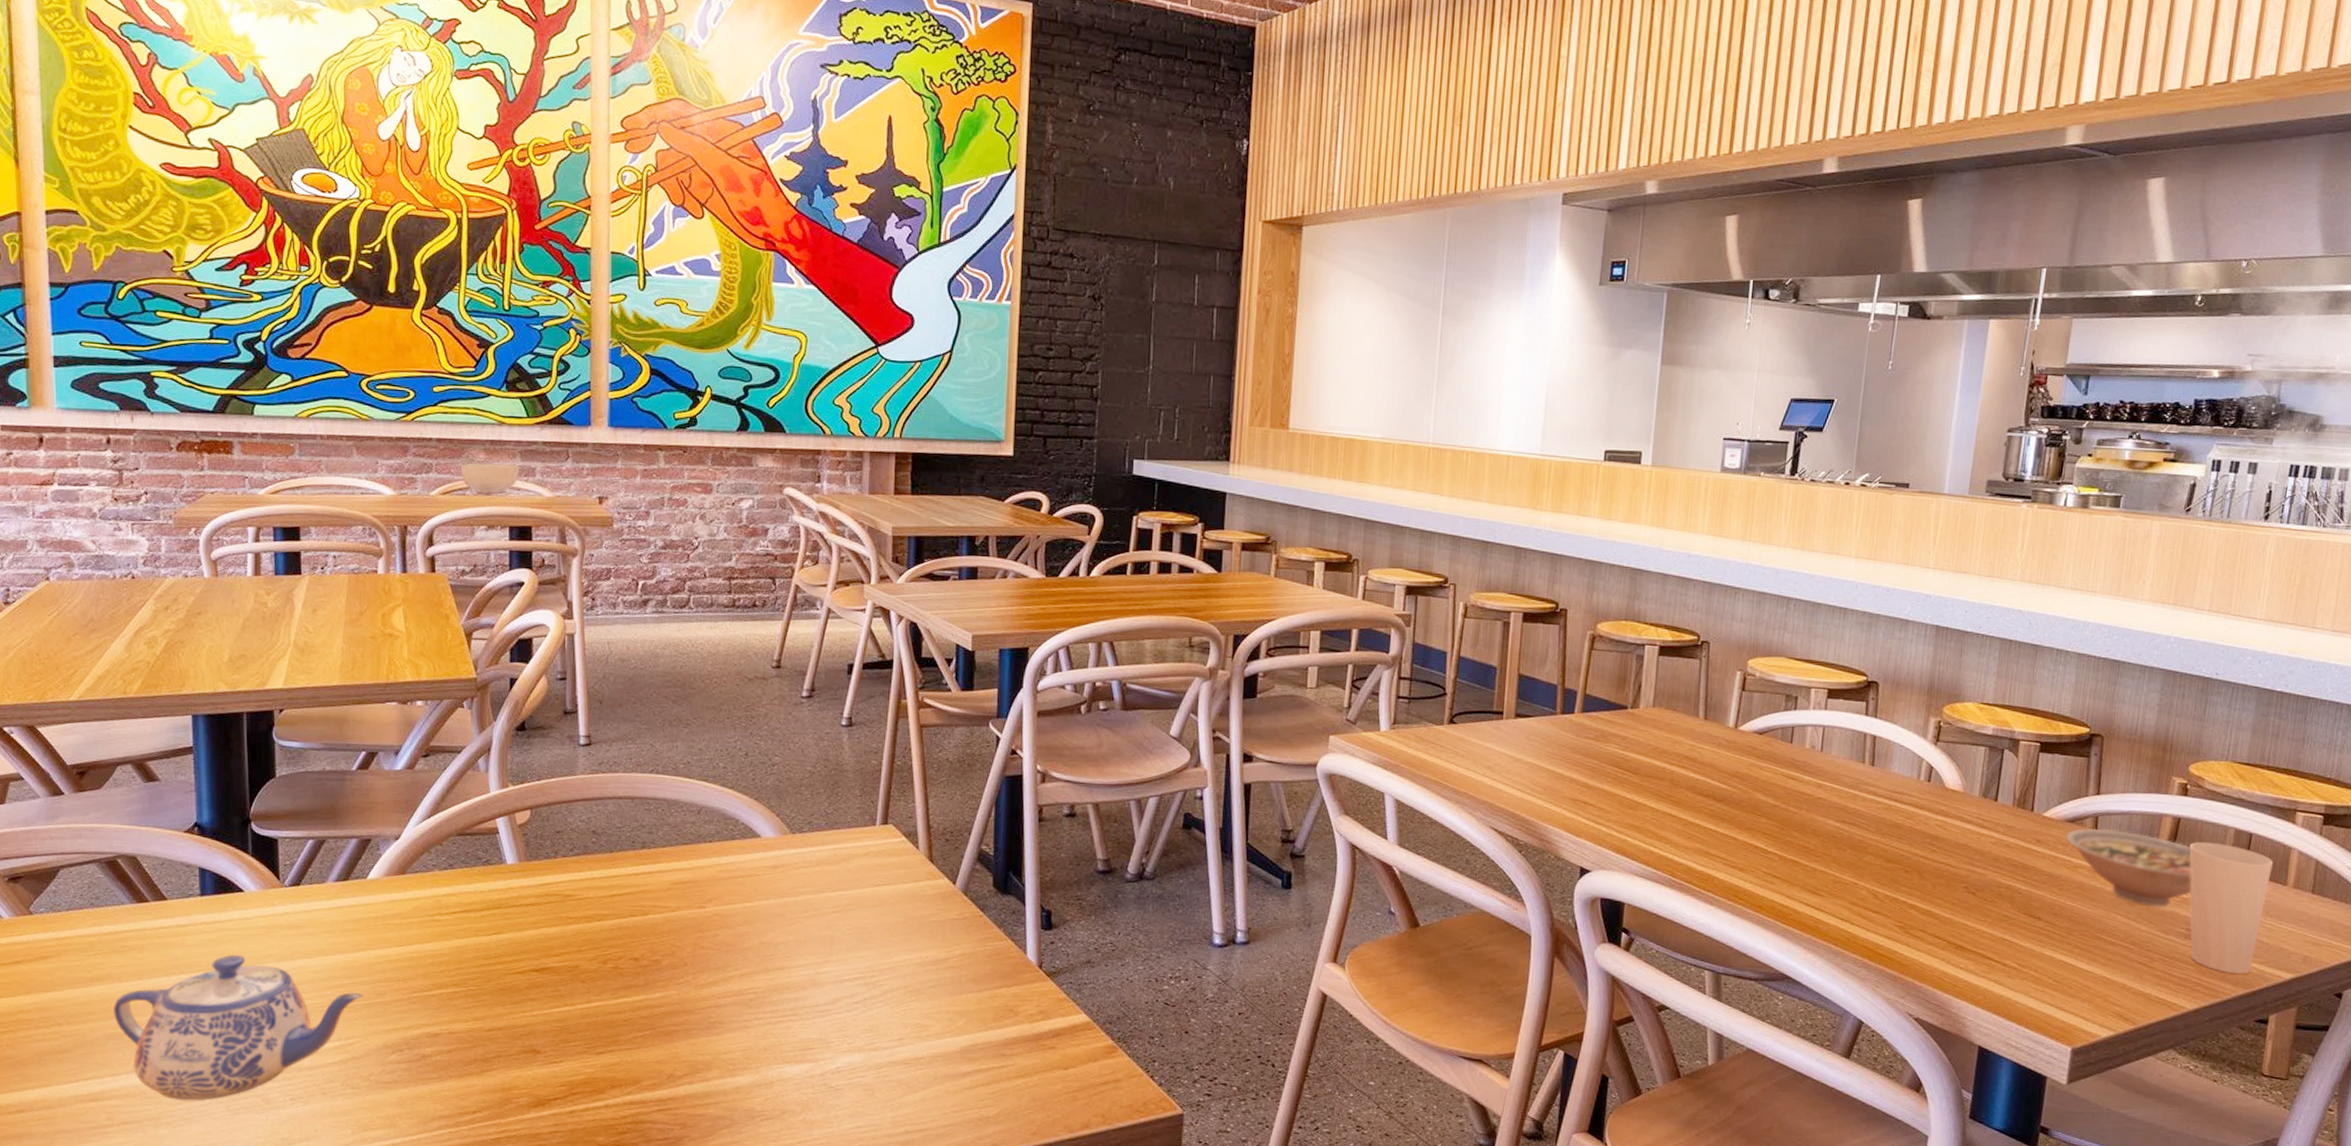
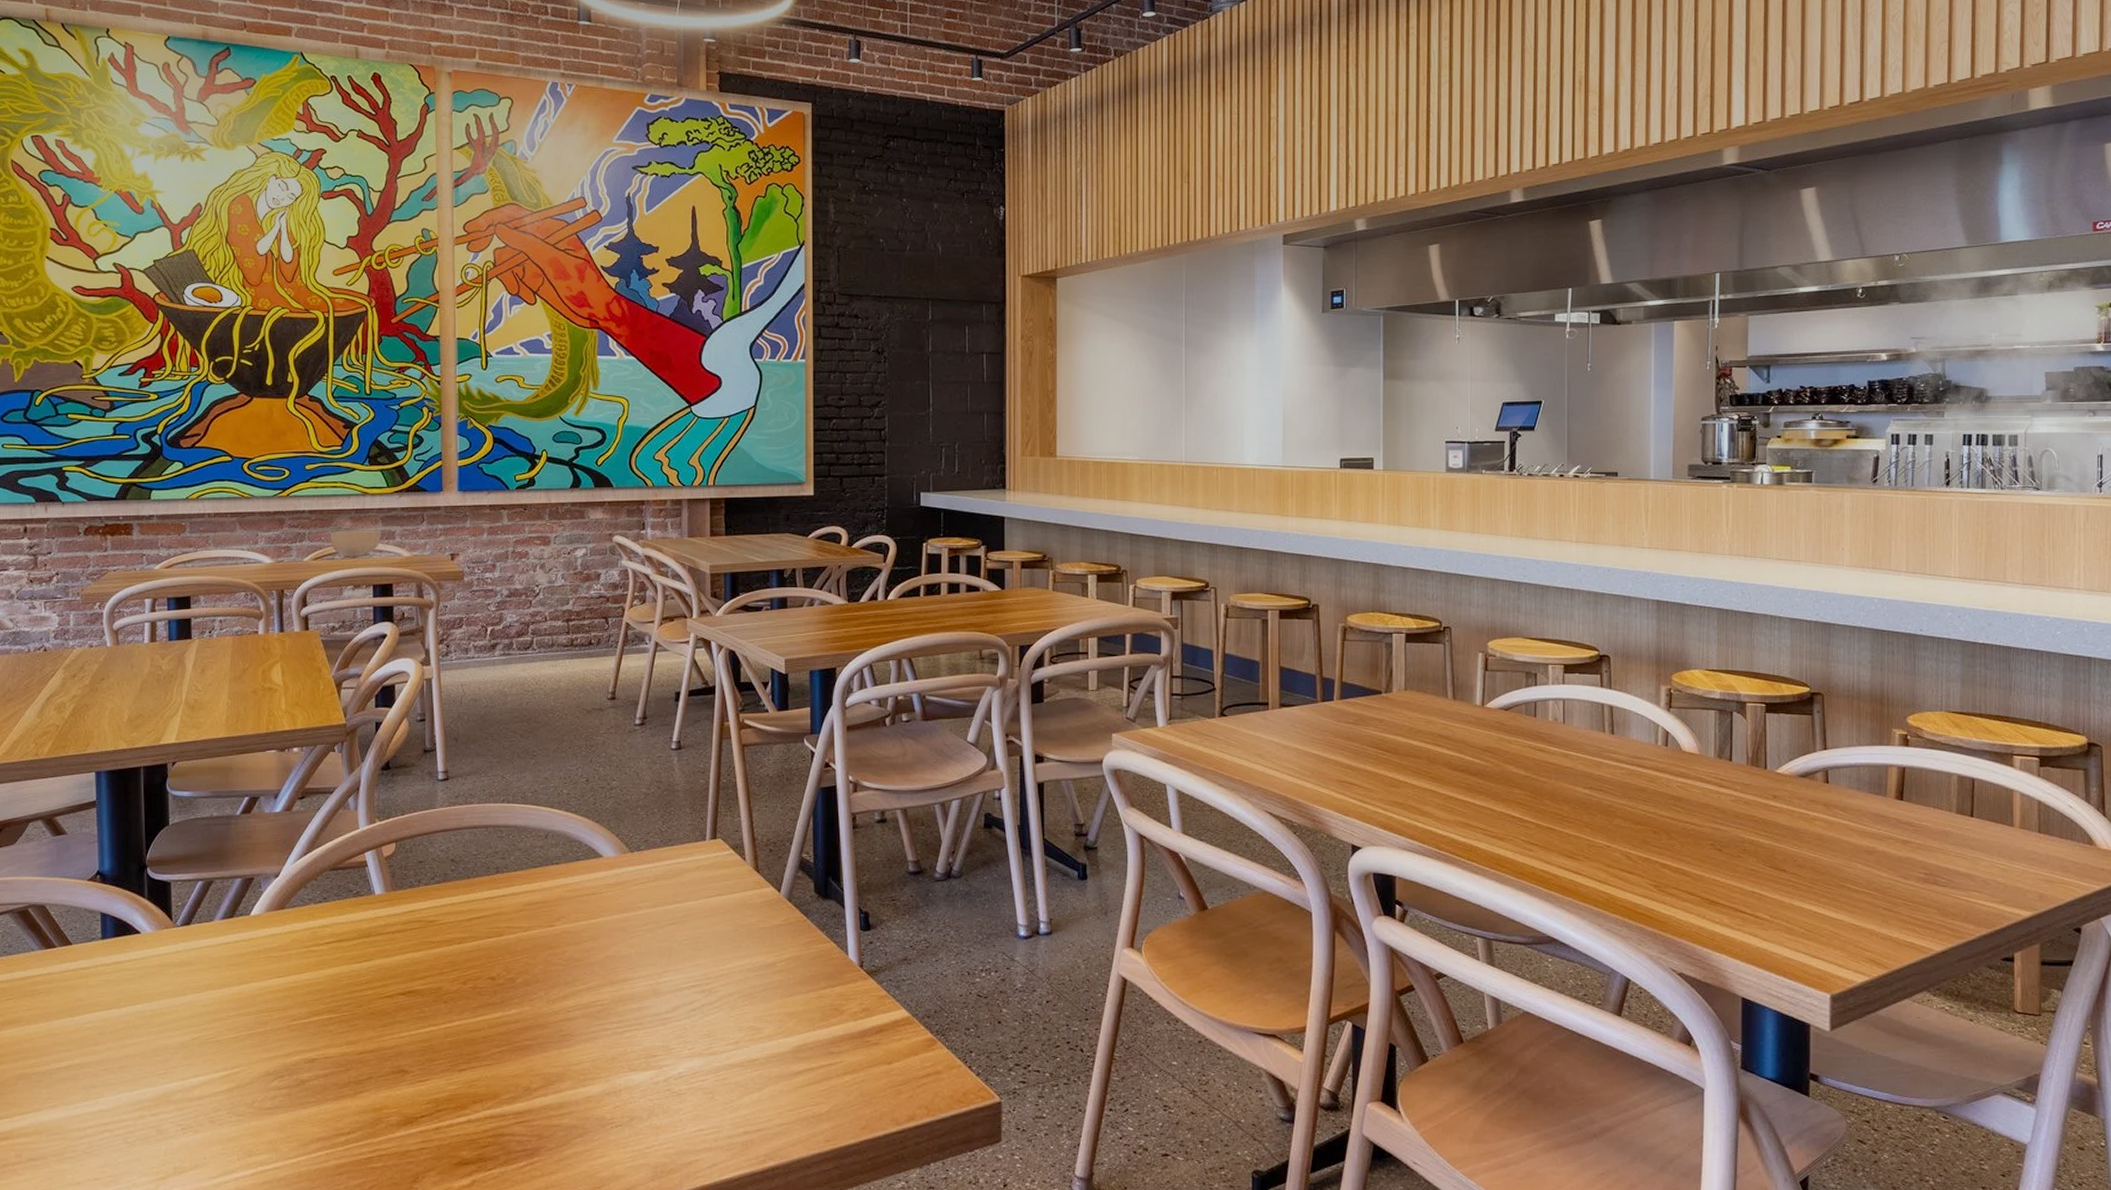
teapot: present [114,954,363,1101] -> none [23,993,247,1135]
soup bowl: present [2065,828,2192,907] -> none [1799,781,1925,853]
cup: present [2189,842,2273,975] -> none [1917,790,1998,915]

